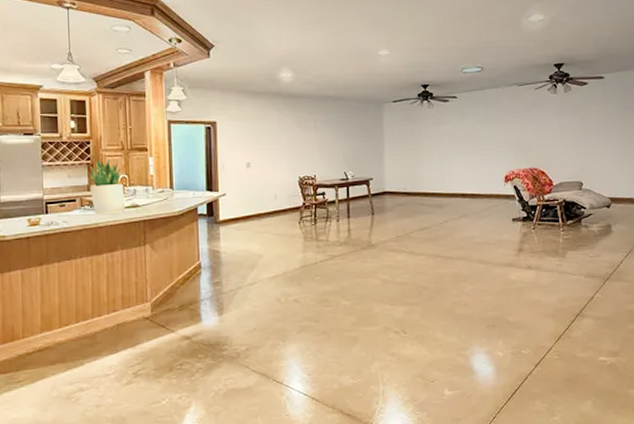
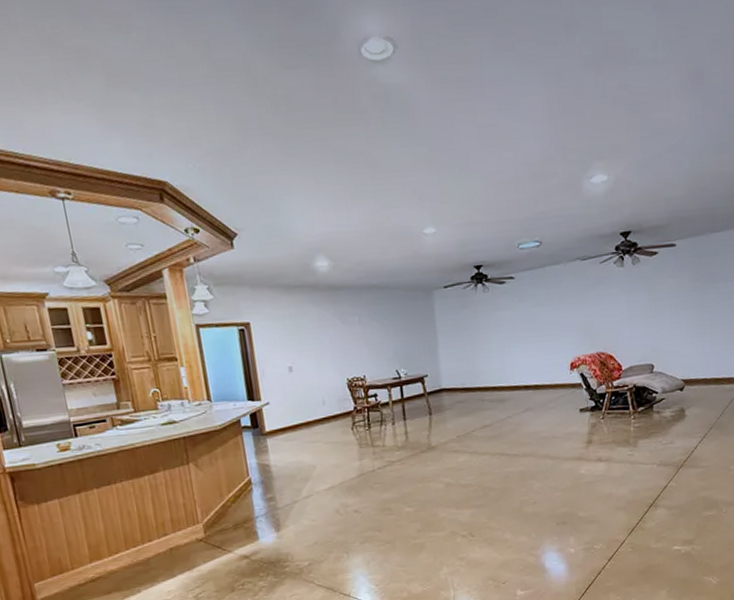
planter: present [87,158,126,215] -> none [114,370,162,435]

